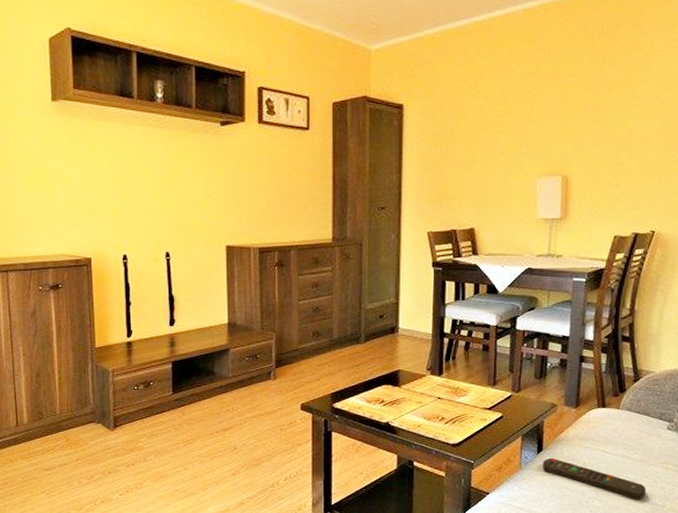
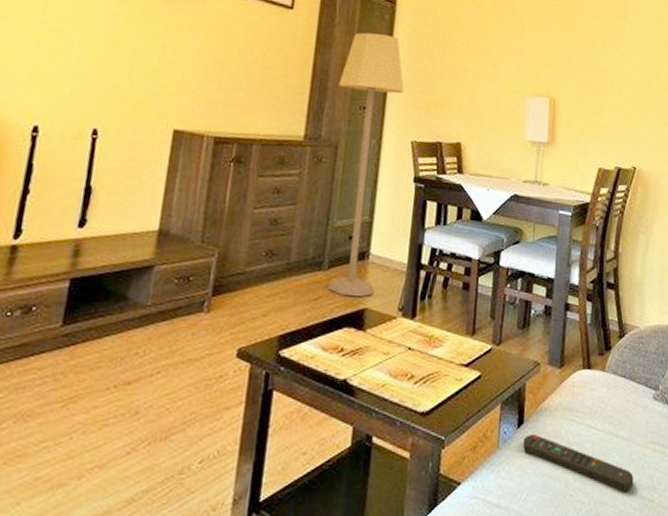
lamp: none [357,140,418,362] -> present [327,32,405,298]

